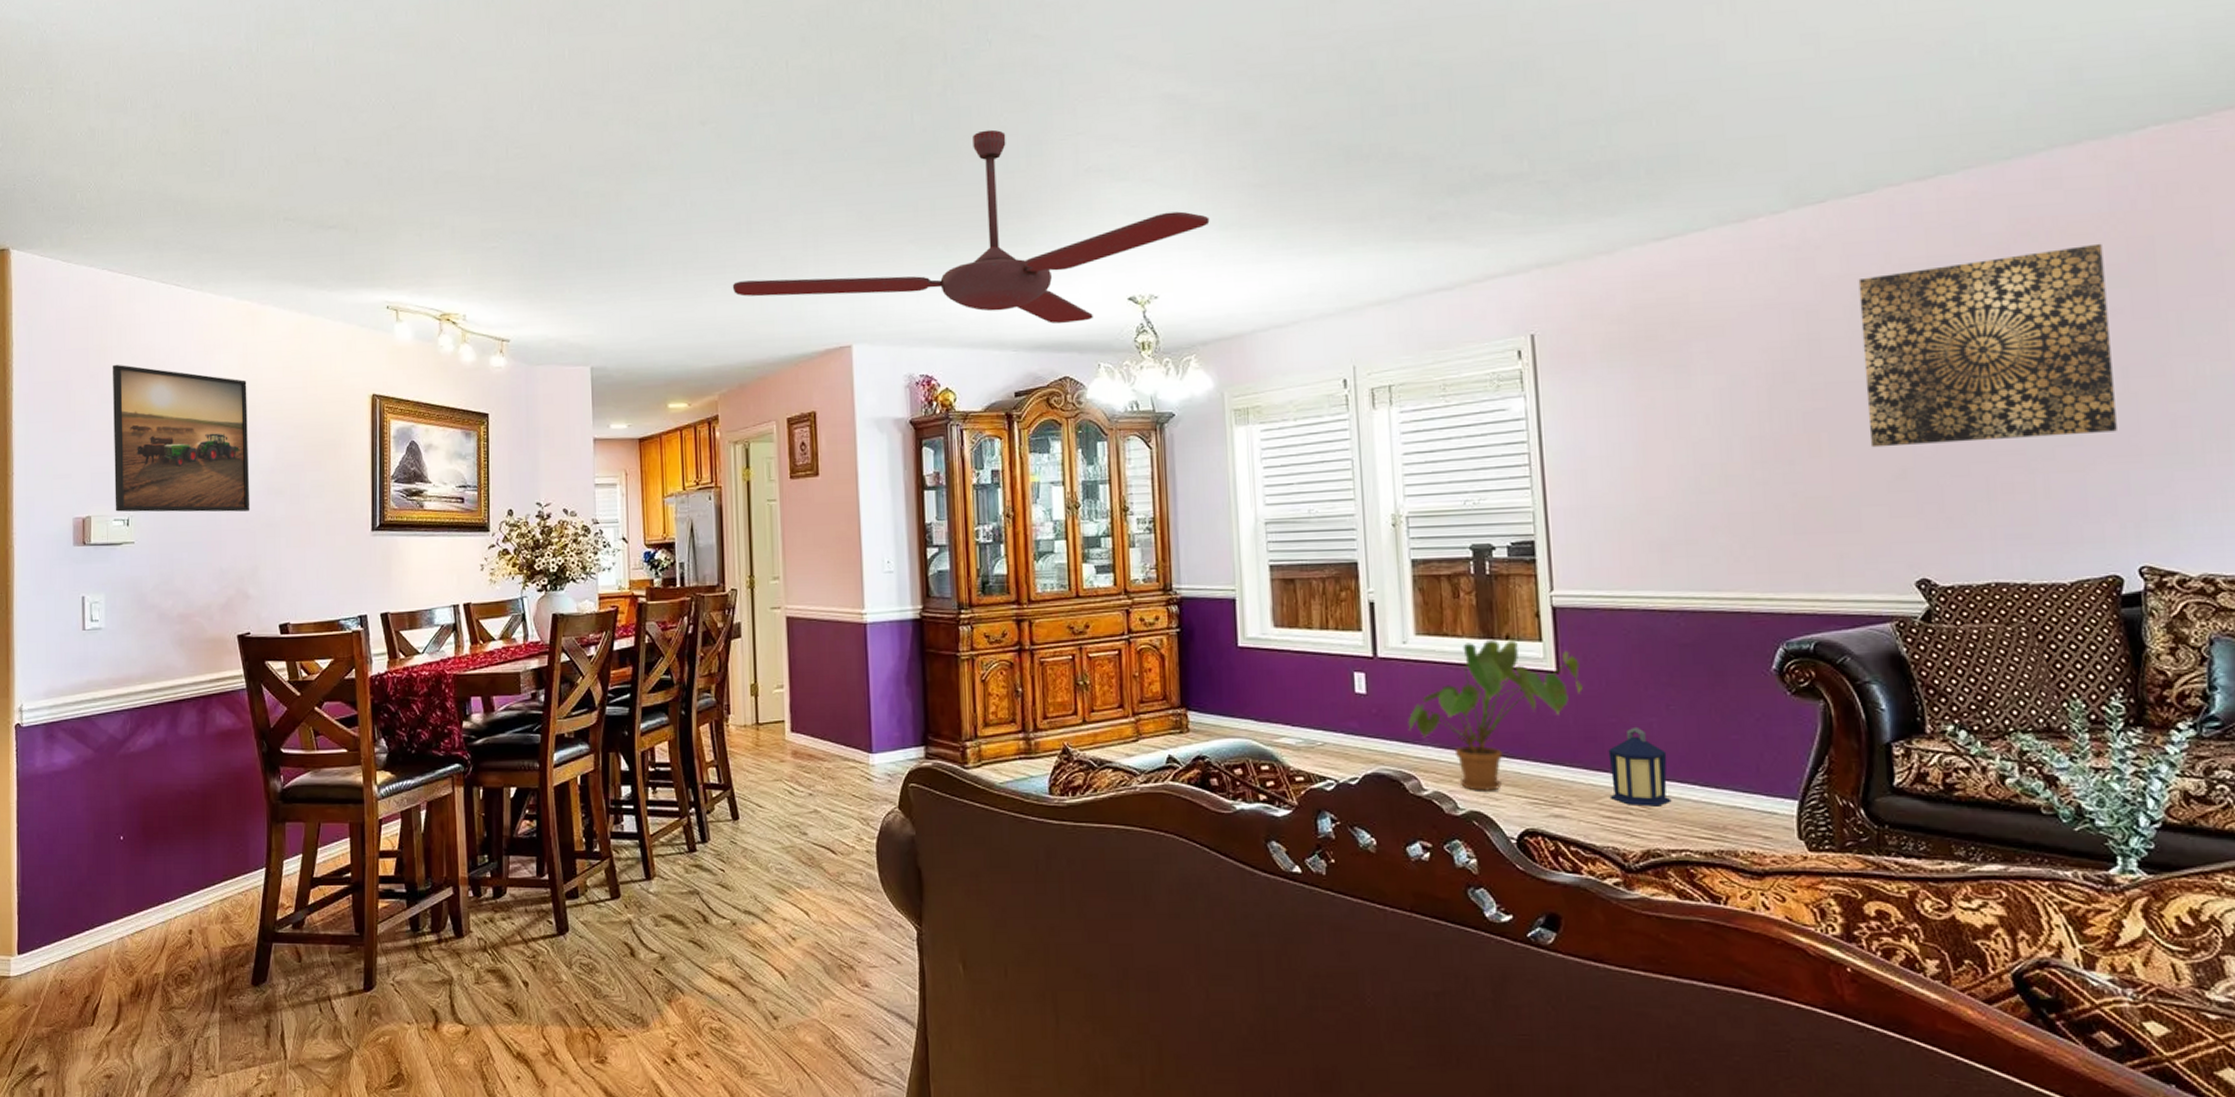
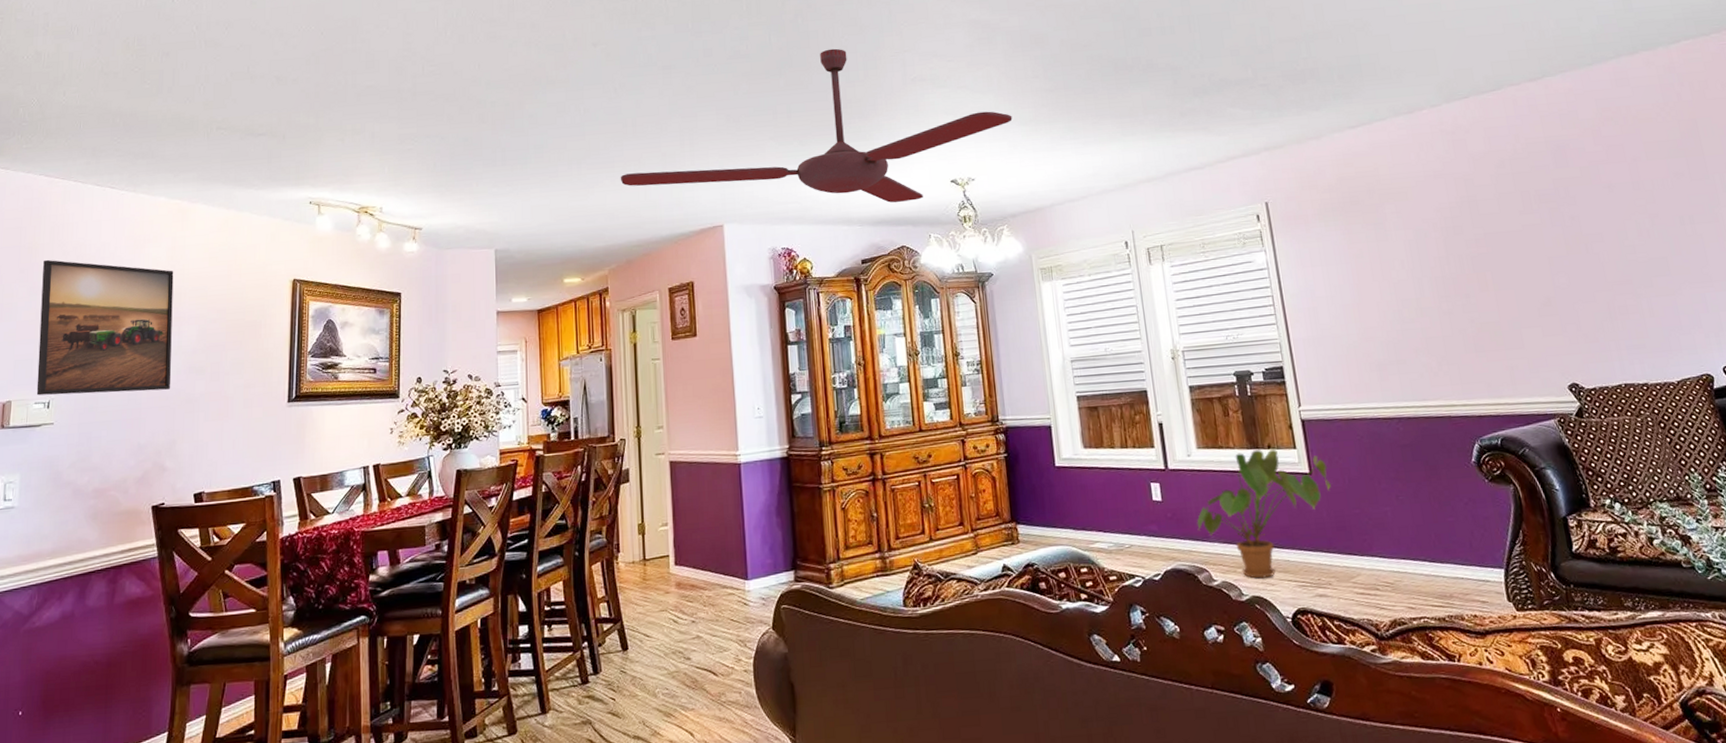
lantern: present [1608,726,1672,807] -> none [1355,515,1409,582]
wall art: present [1858,243,2117,448] -> none [1498,125,1693,282]

